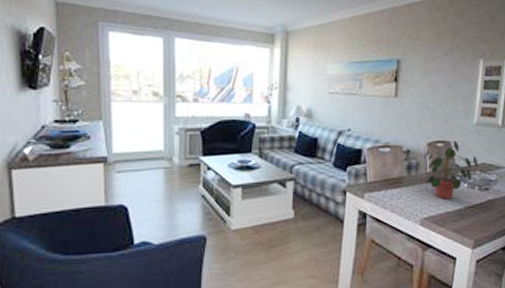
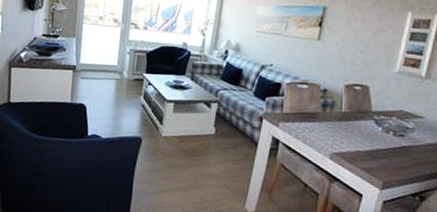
potted plant: present [424,140,478,199] -> none [340,85,395,139]

